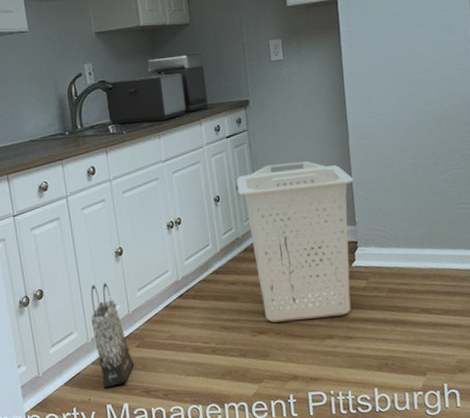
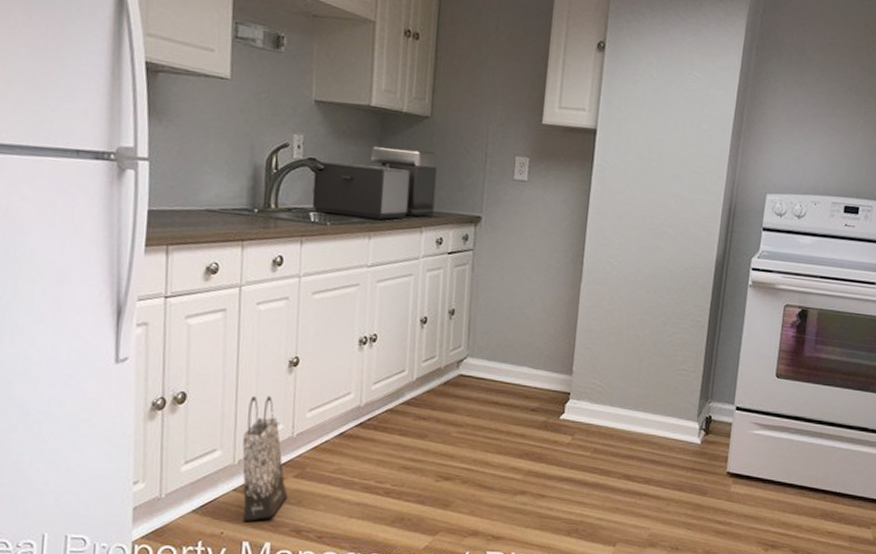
laundry basket: present [237,161,354,322] -> none [449,292,579,472]

